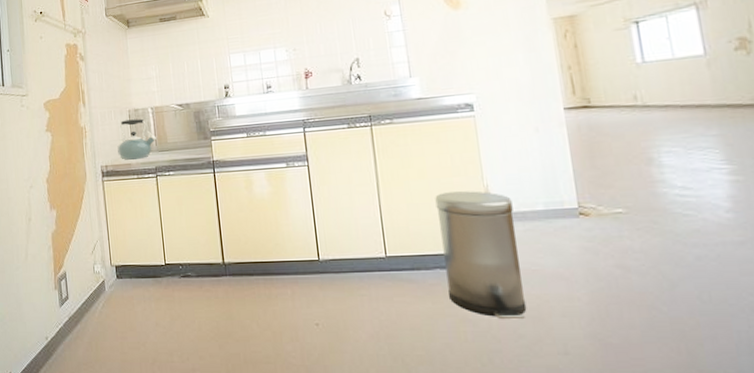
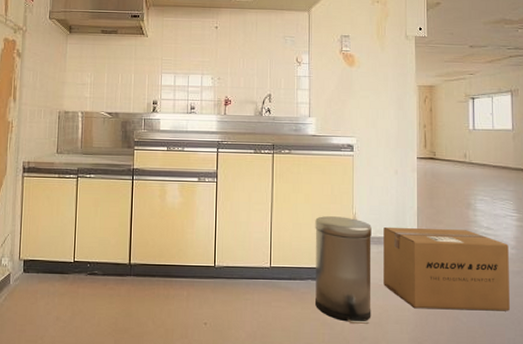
kettle: present [118,118,156,160] -> none [42,120,82,159]
box: none [528,193,735,297] -> present [384,226,510,311]

